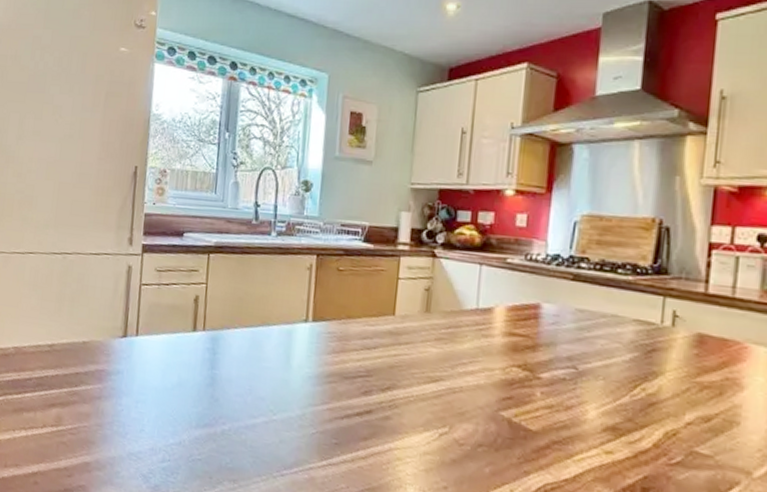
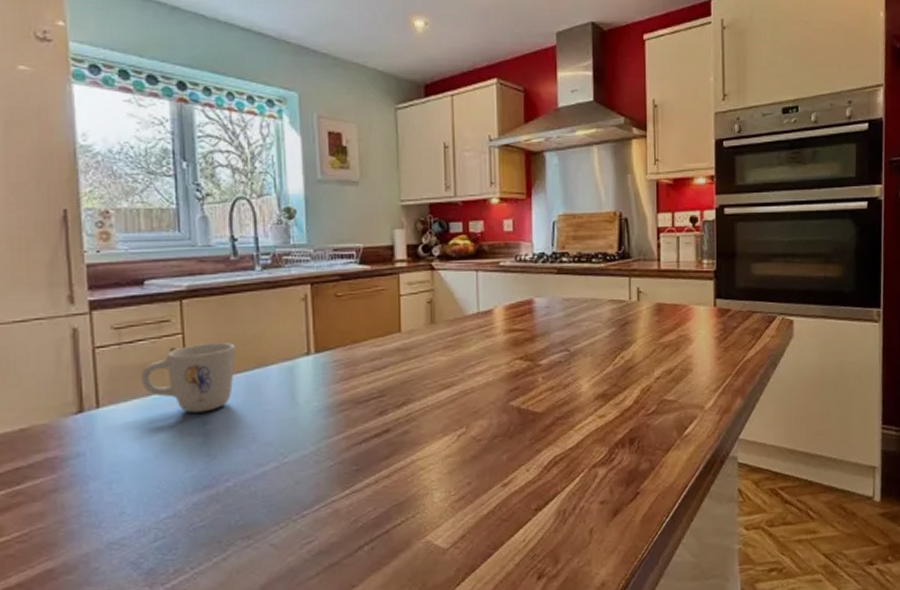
mug: none [170,295,246,358] -> present [141,342,236,413]

